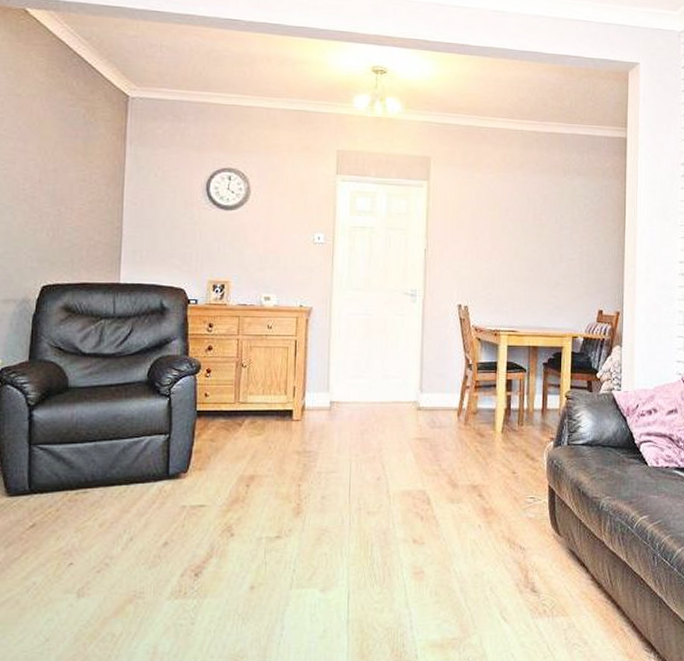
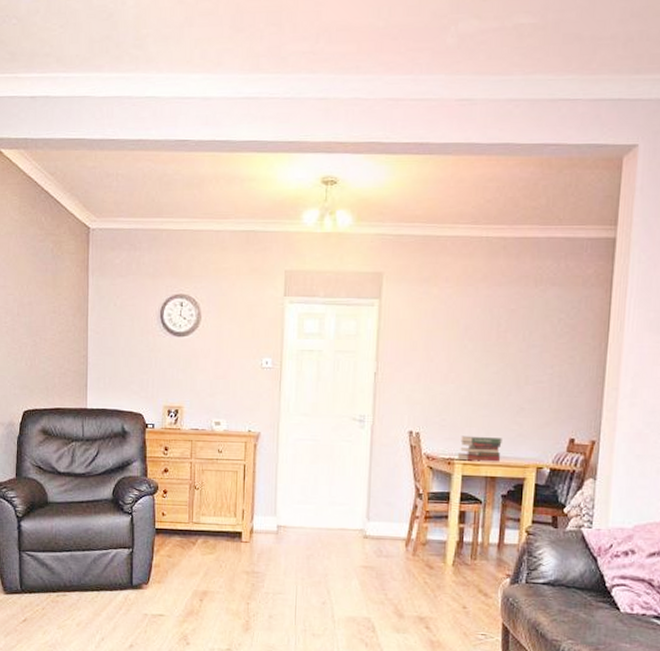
books: none [502,308,542,332] -> present [457,435,502,462]

